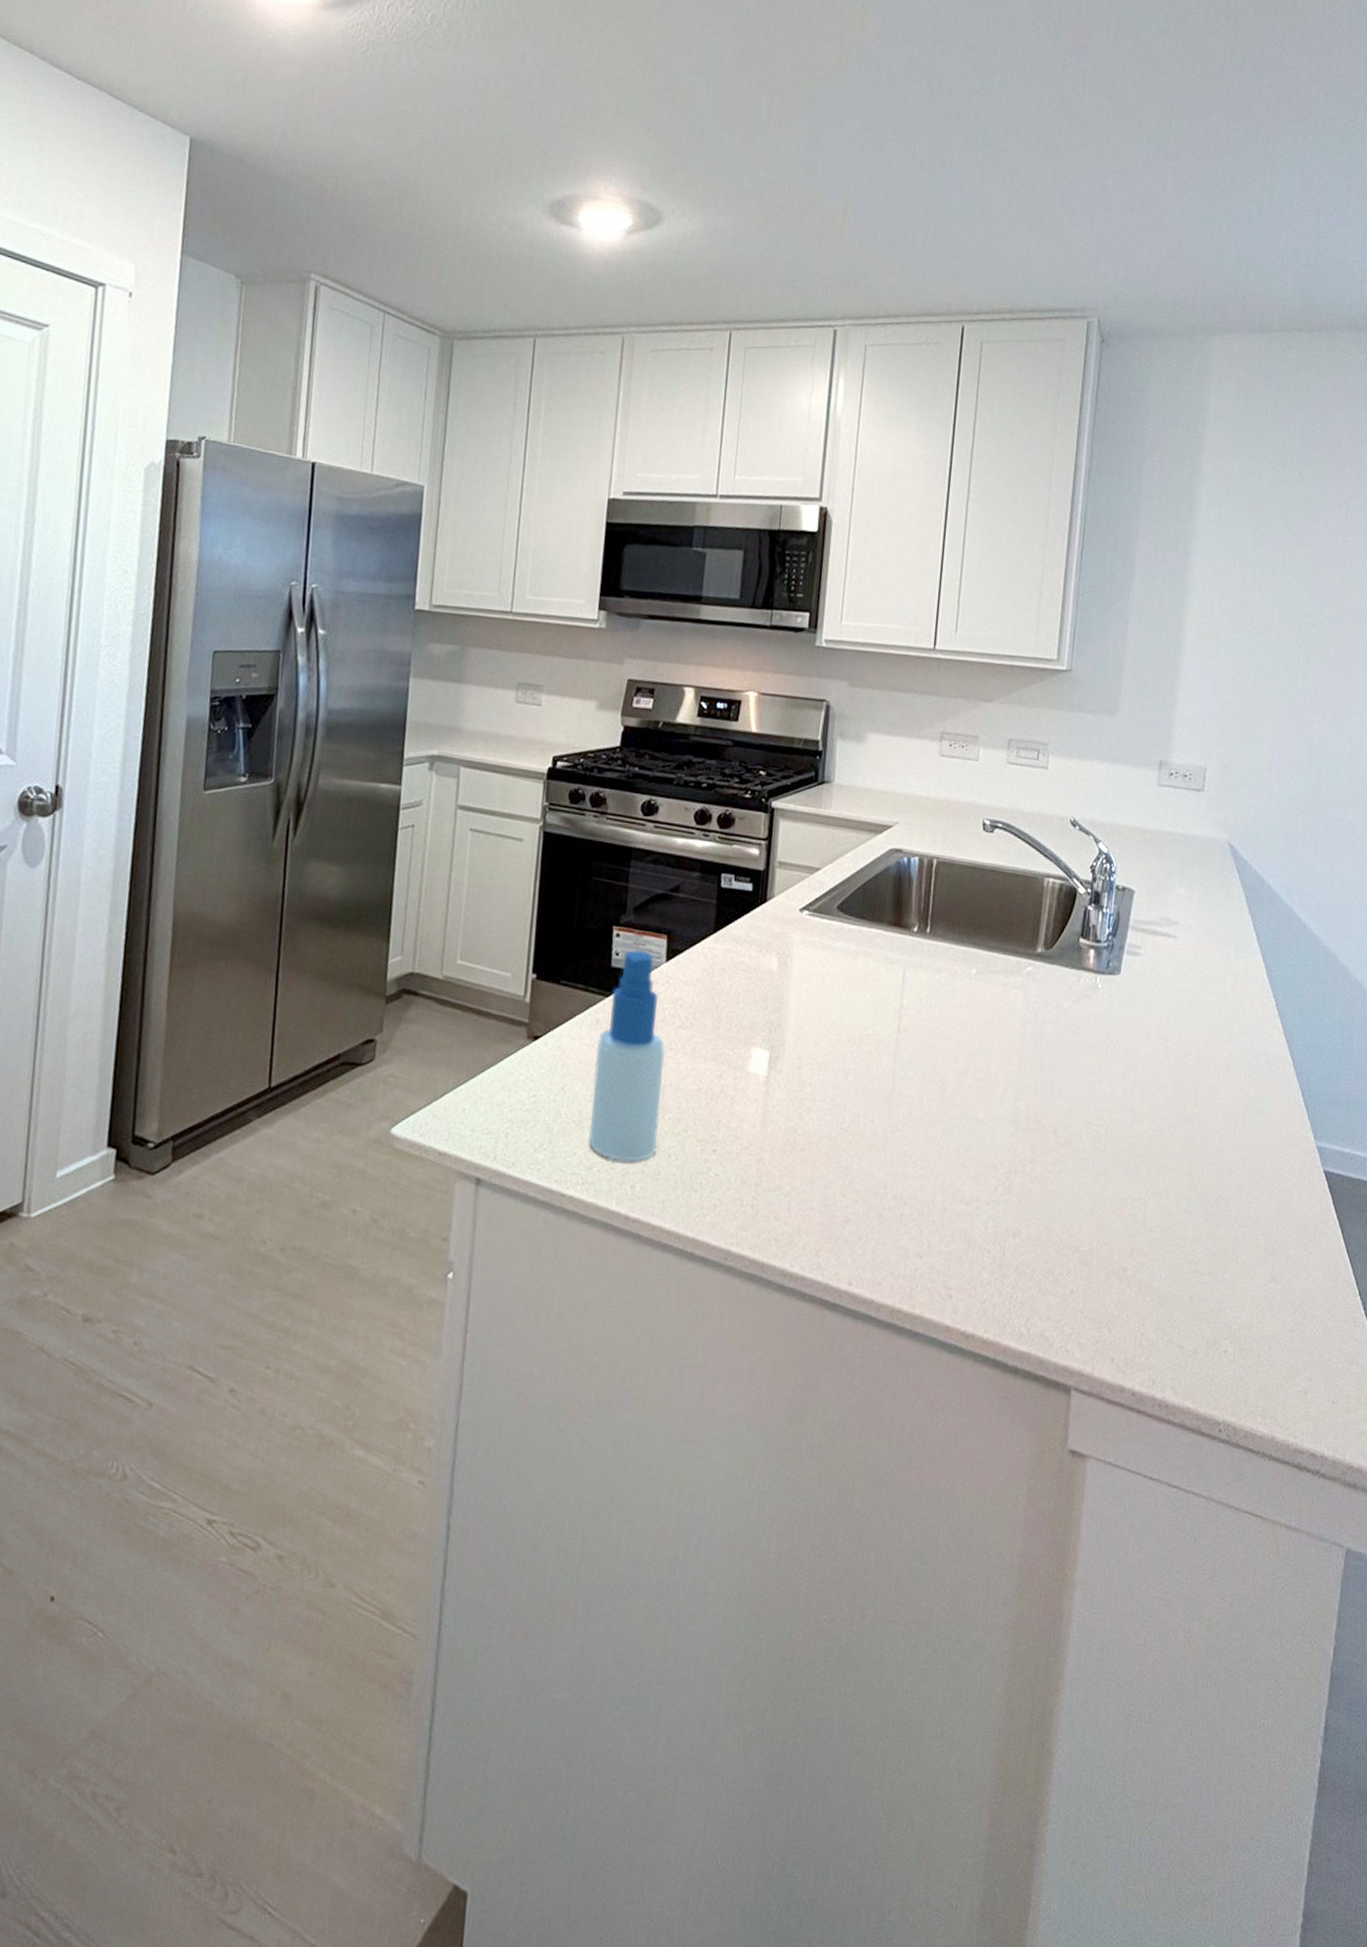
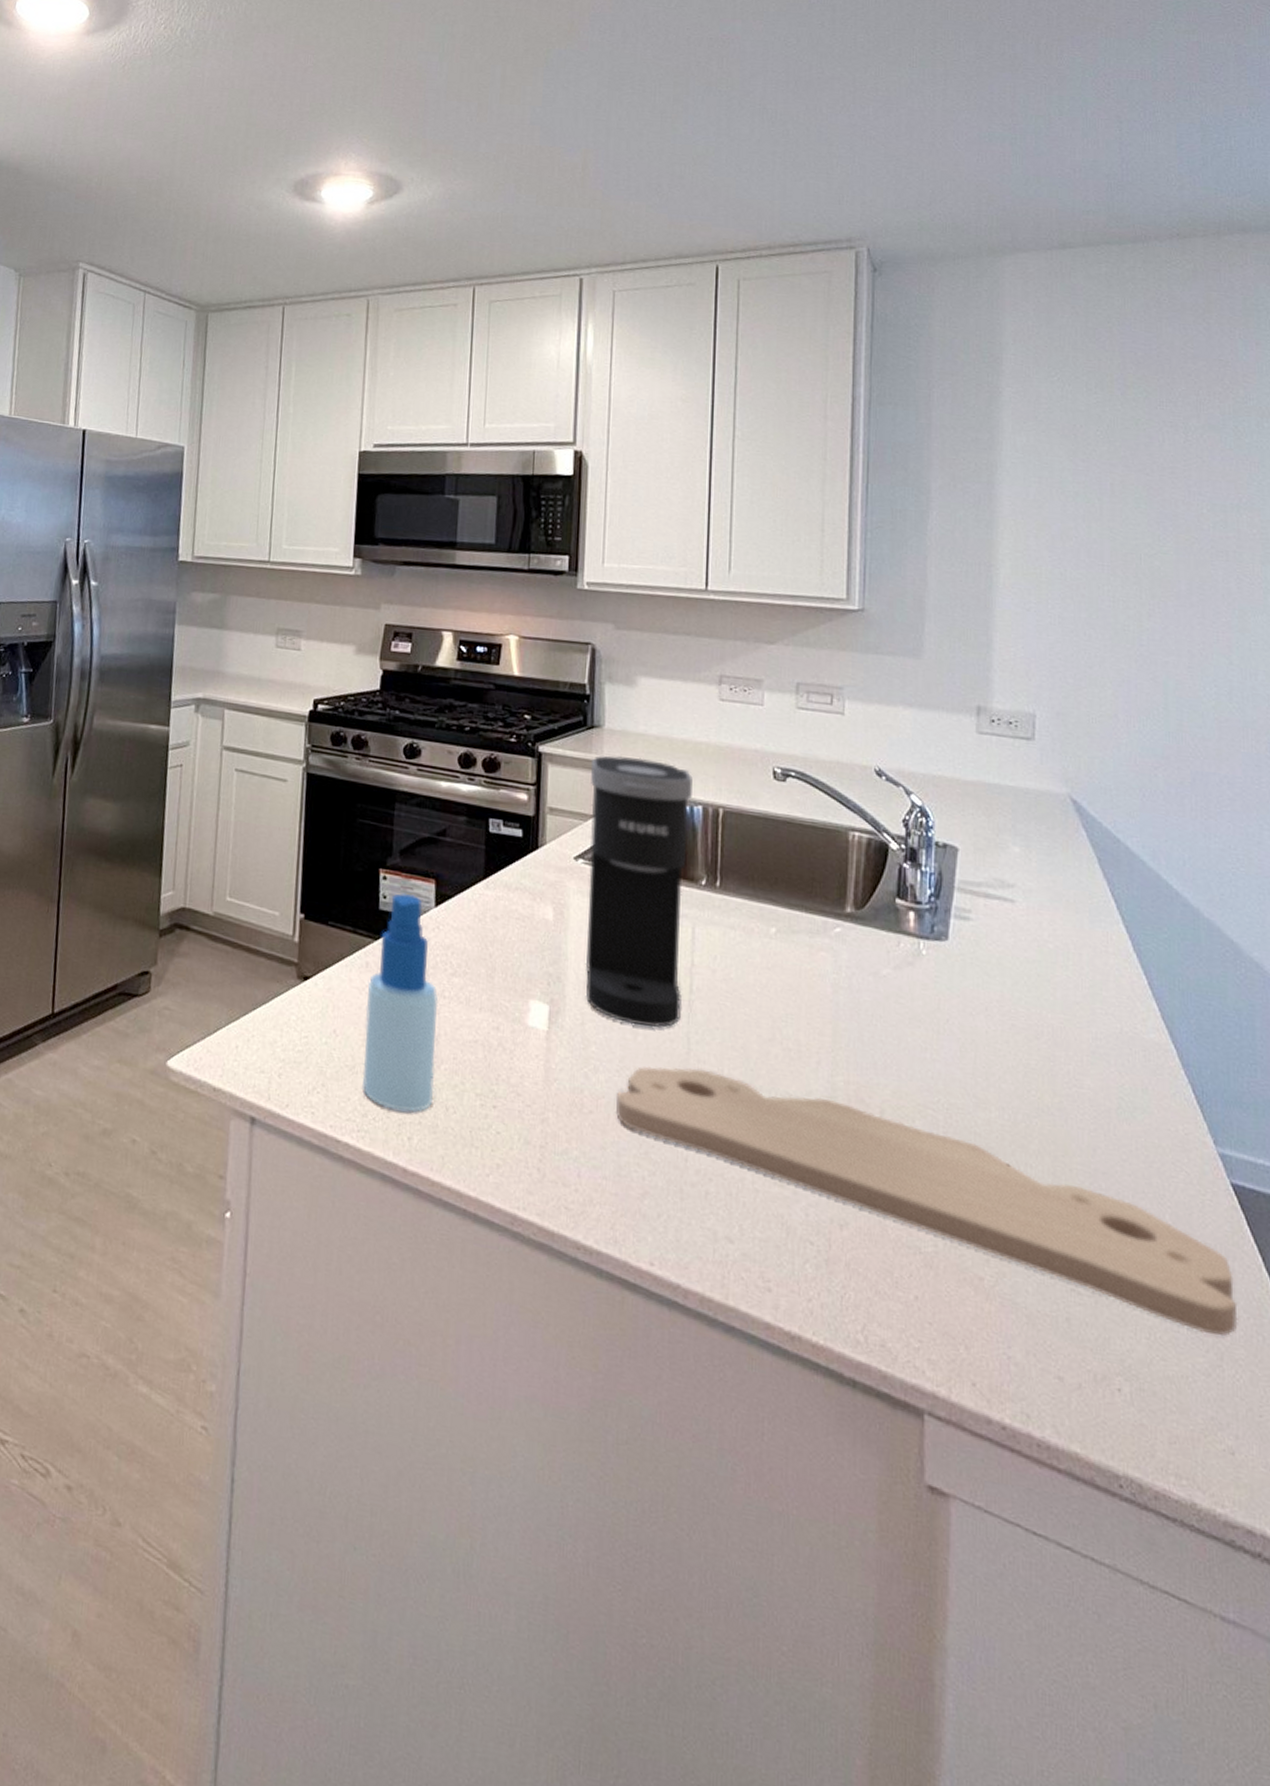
coffee maker: none [803,809,912,1067] -> present [585,755,693,1027]
cutting board: none [824,1102,1320,1298] -> present [615,1066,1238,1336]

